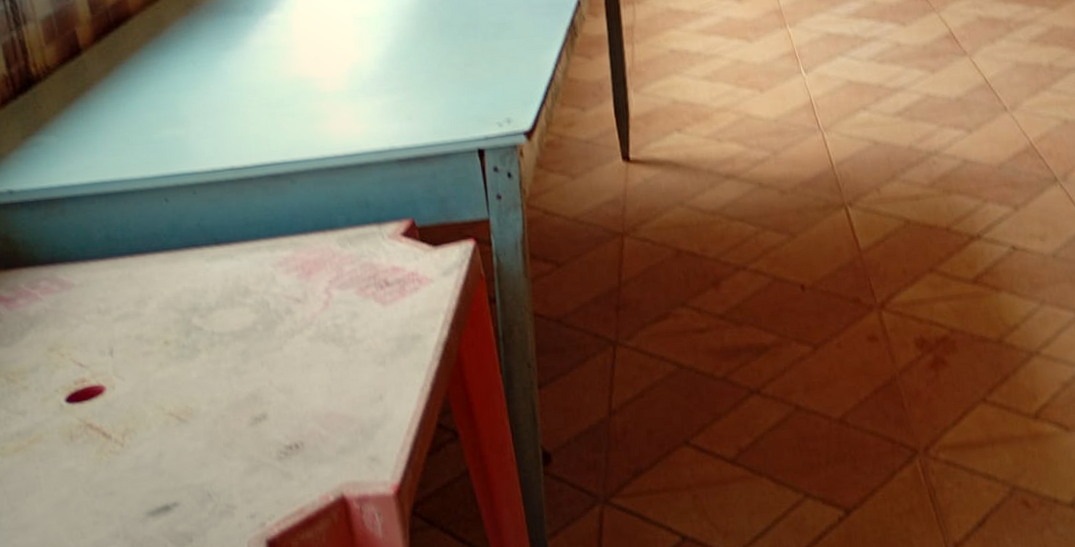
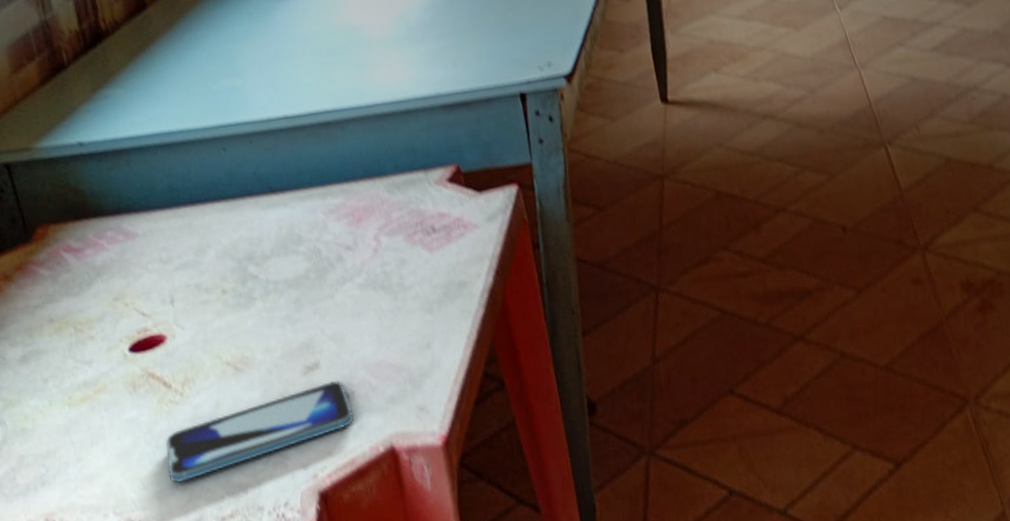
smartphone: none [105,431,303,533] -> present [165,380,354,484]

